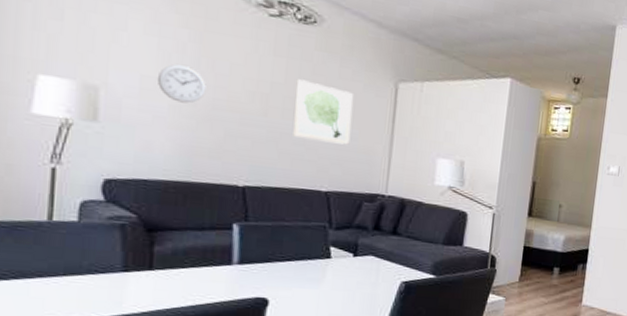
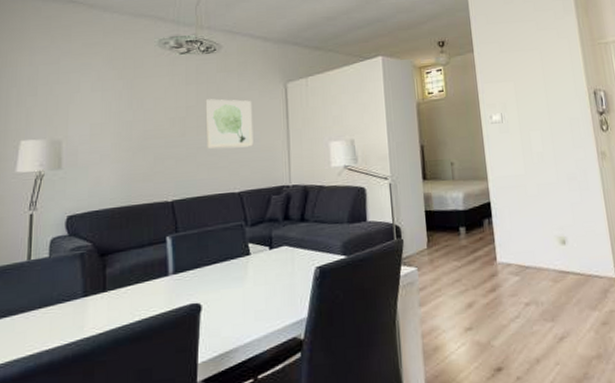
wall clock: present [157,64,206,104] -> none [102,109,138,140]

